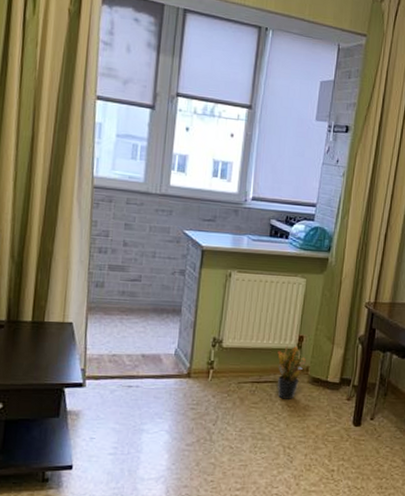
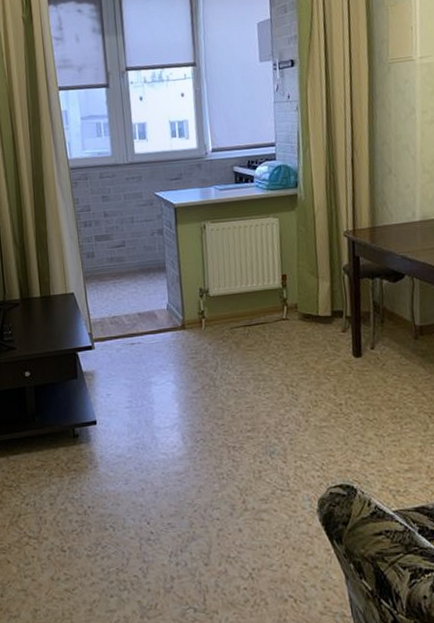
potted plant: present [277,345,306,399] -> none [263,285,293,339]

